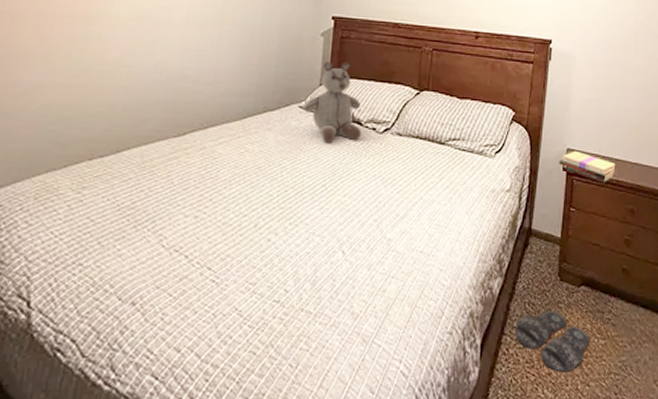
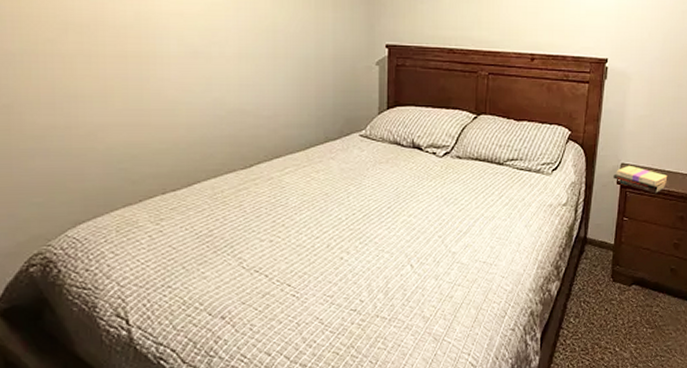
stuffed bear: present [303,61,362,144] -> none [363,89,422,169]
slippers: present [516,311,590,373] -> none [572,307,639,357]

